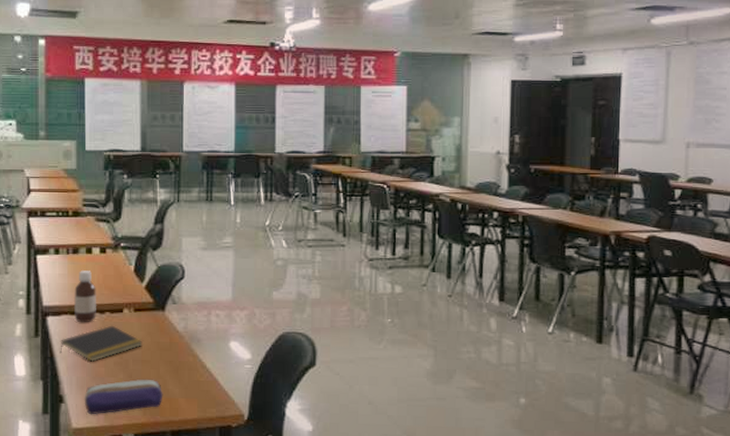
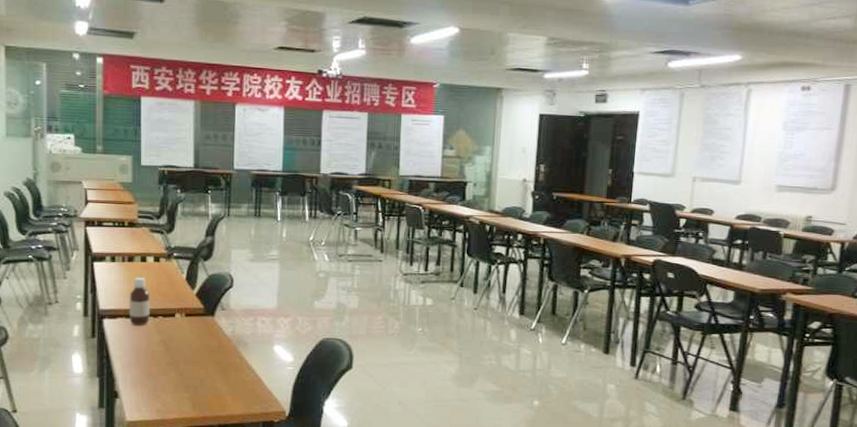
notepad: present [60,325,143,362] -> none [115,328,193,361]
pencil case: present [84,378,163,415] -> none [137,377,212,410]

